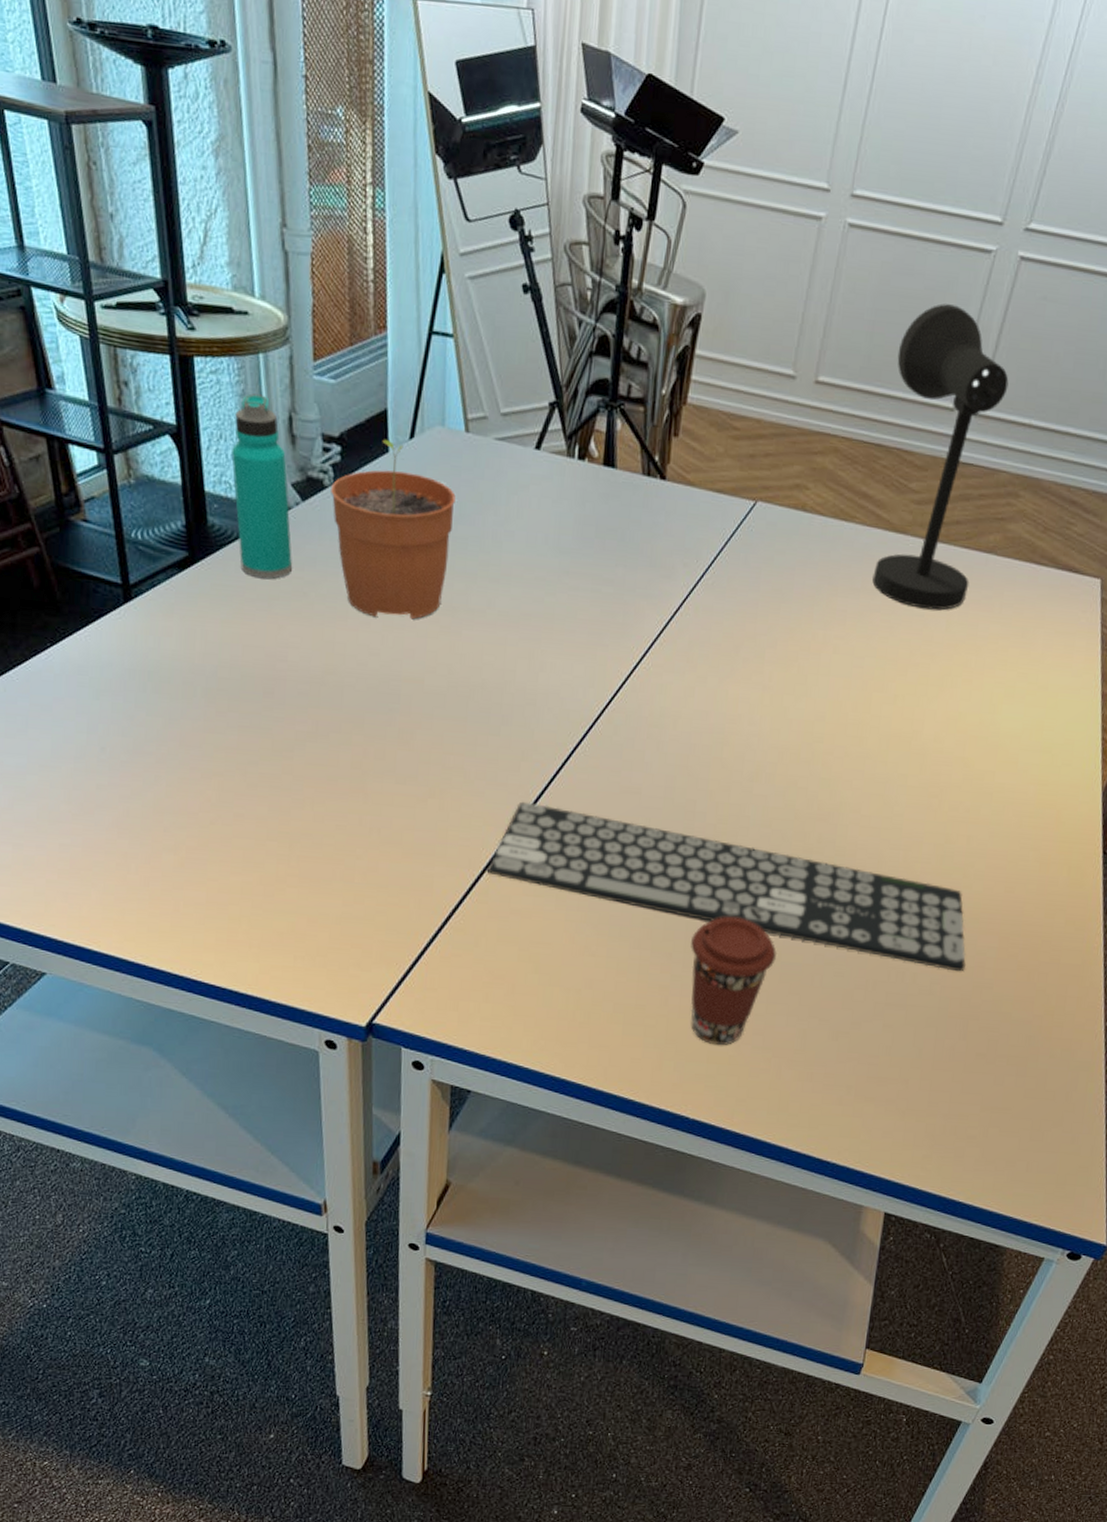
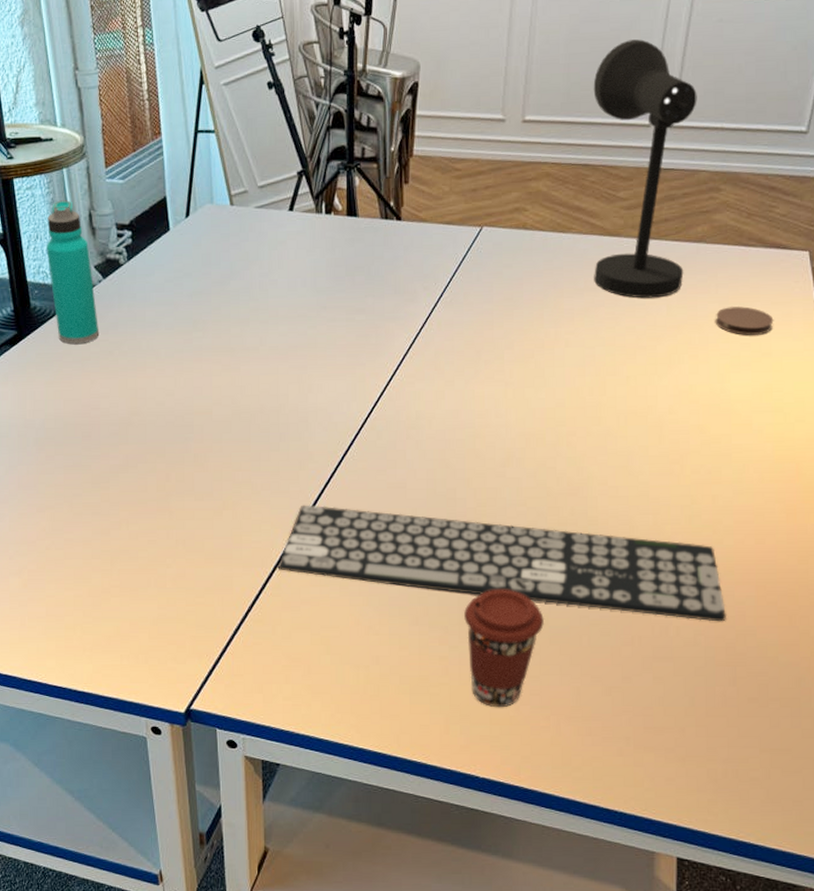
plant pot: present [331,439,456,620] -> none [126,220,226,365]
coaster: none [994,630,1055,666] -> present [715,306,774,335]

